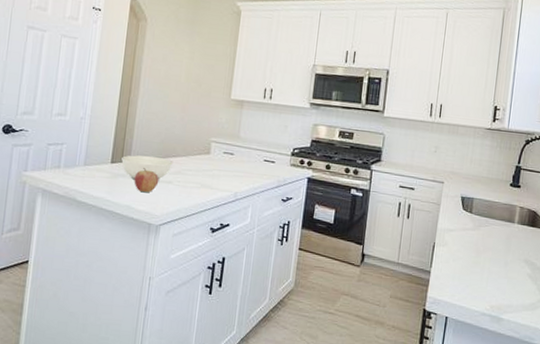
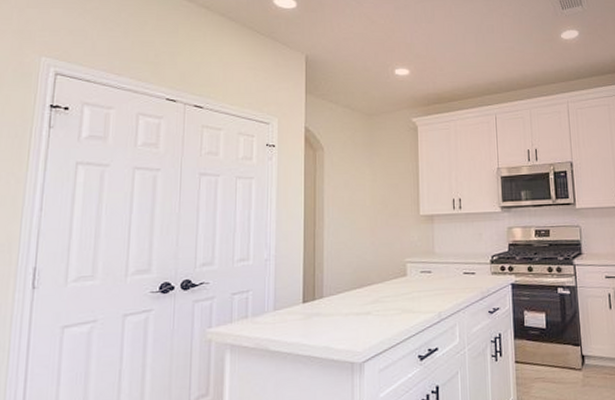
bowl: present [121,155,173,180] -> none [314,288,369,316]
fruit: present [134,168,159,193] -> none [330,302,357,330]

